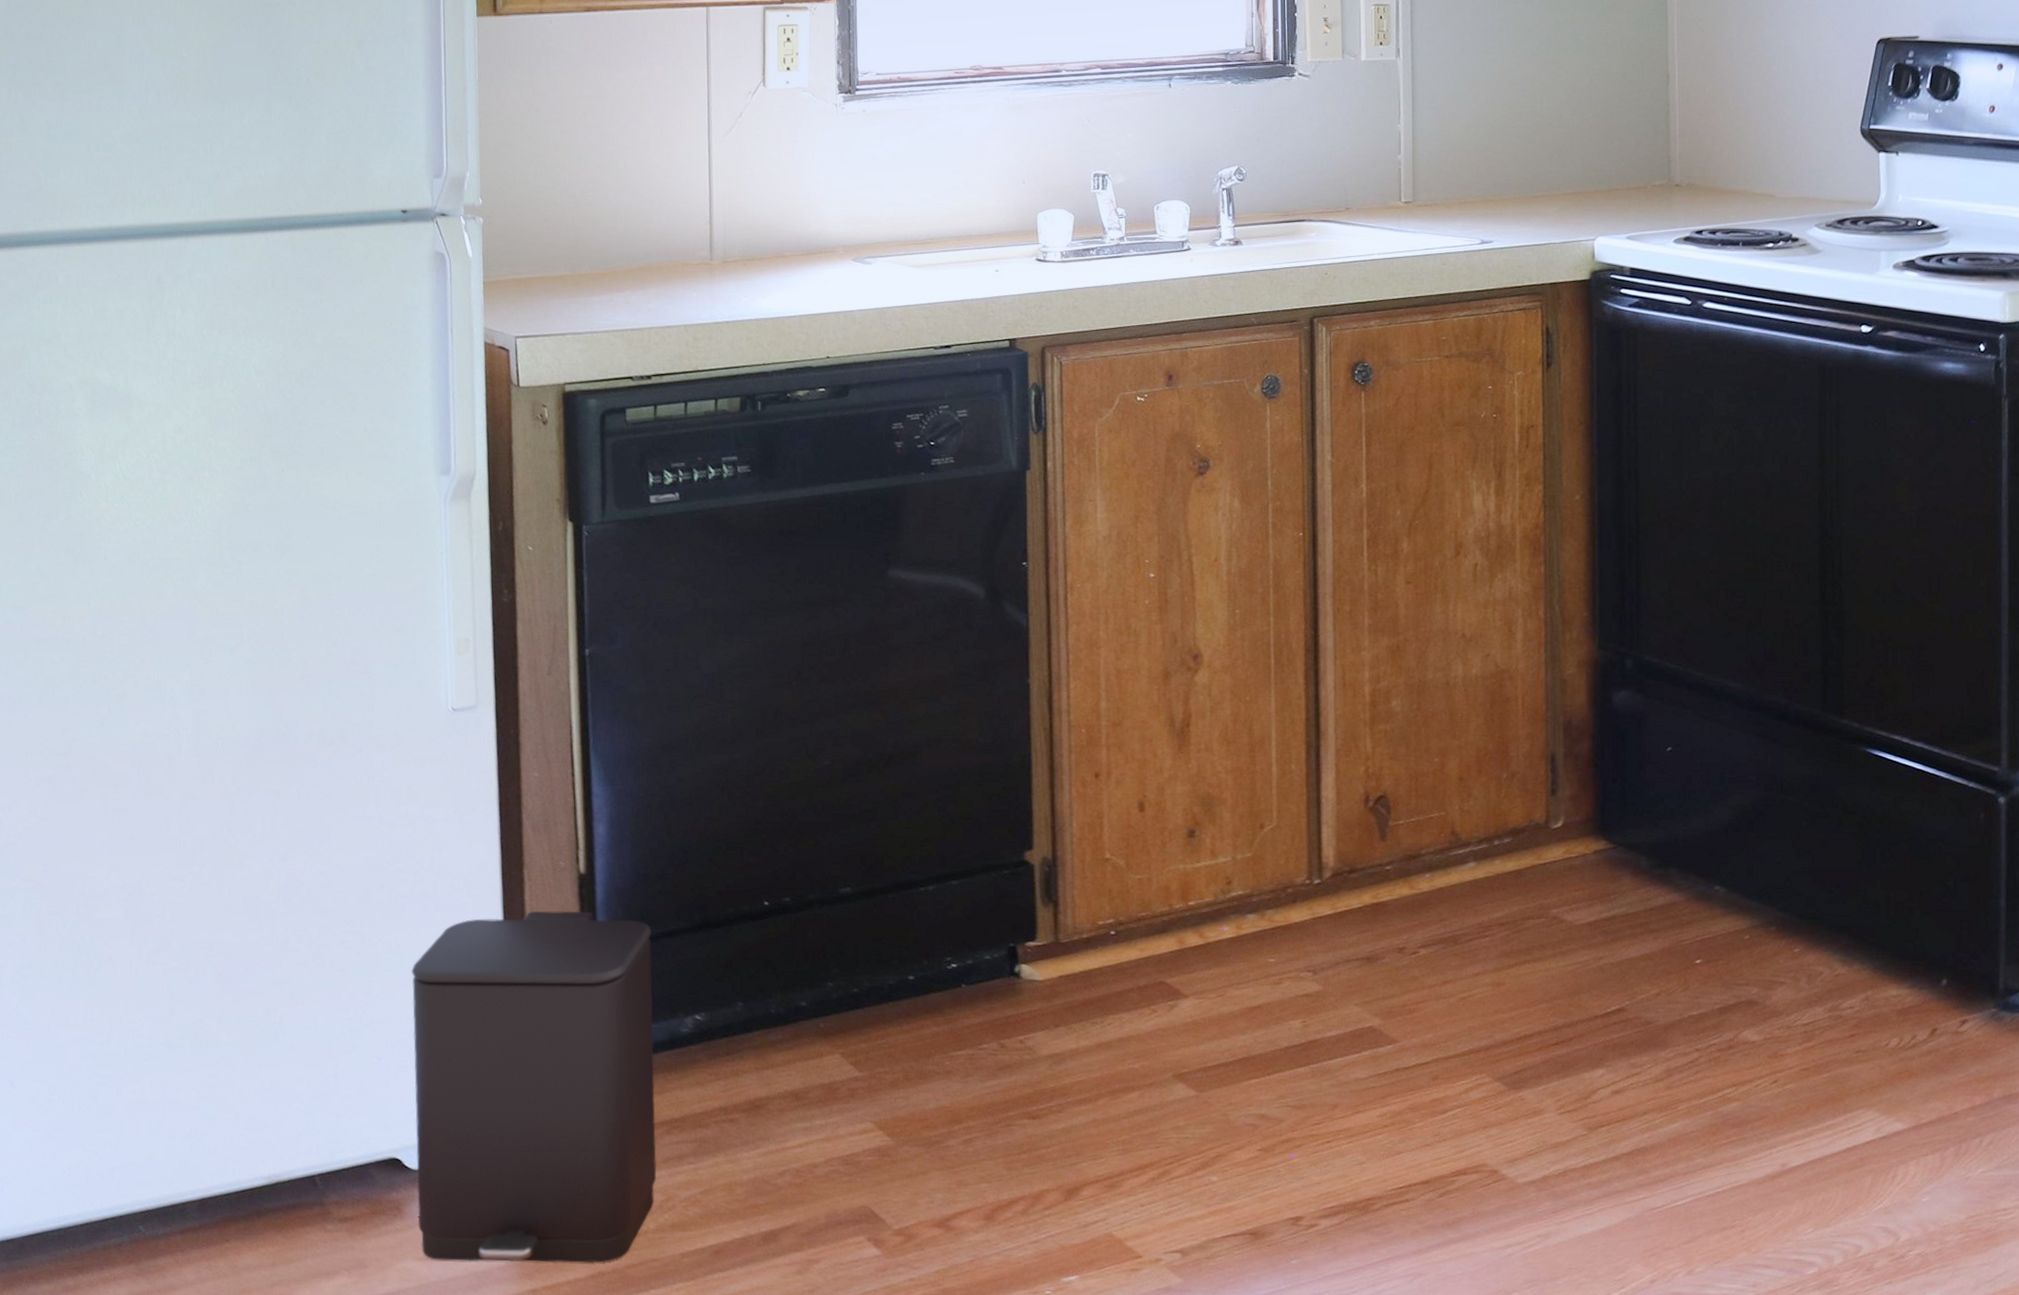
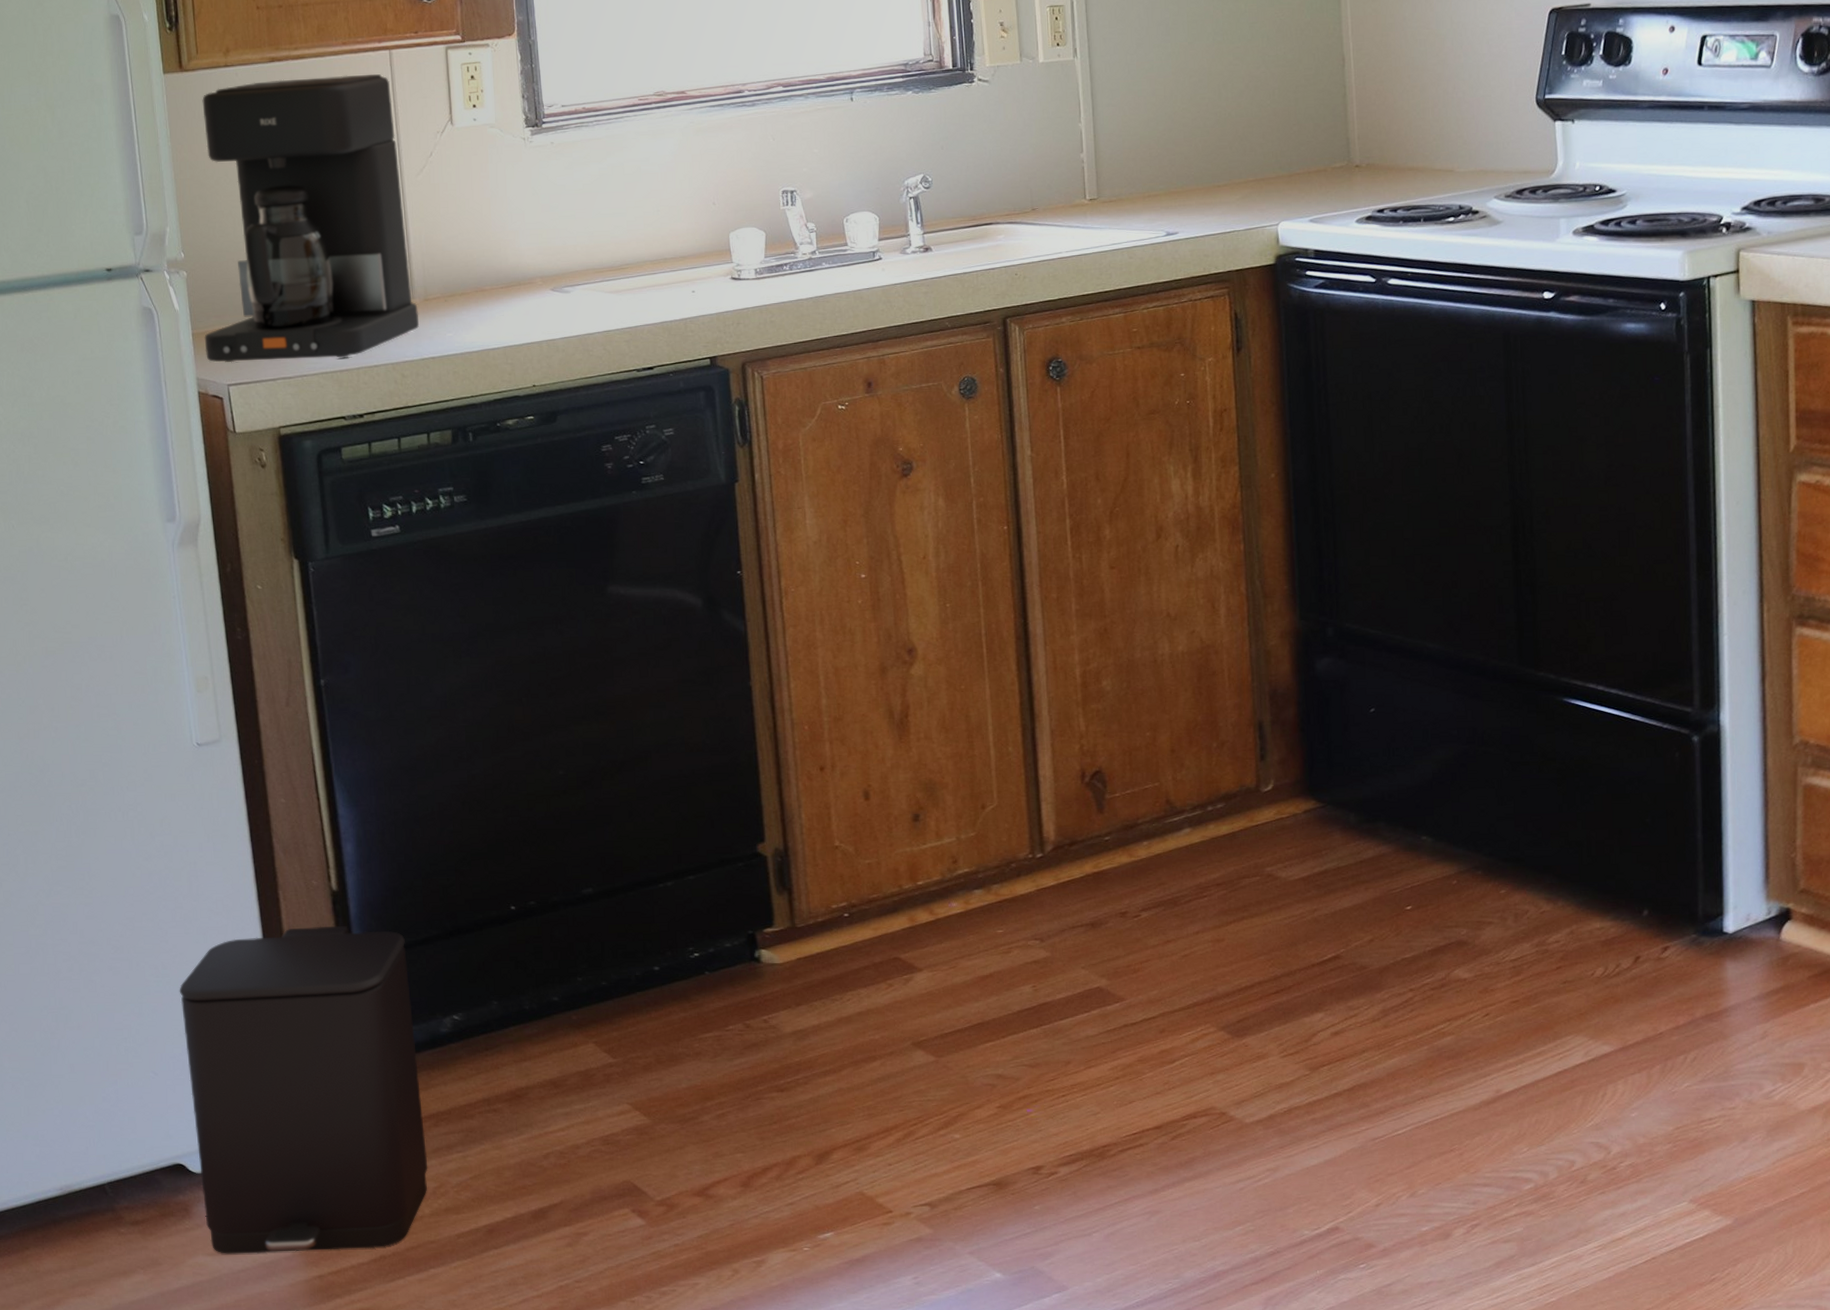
coffee maker: none [495,29,716,317] -> present [202,74,420,363]

